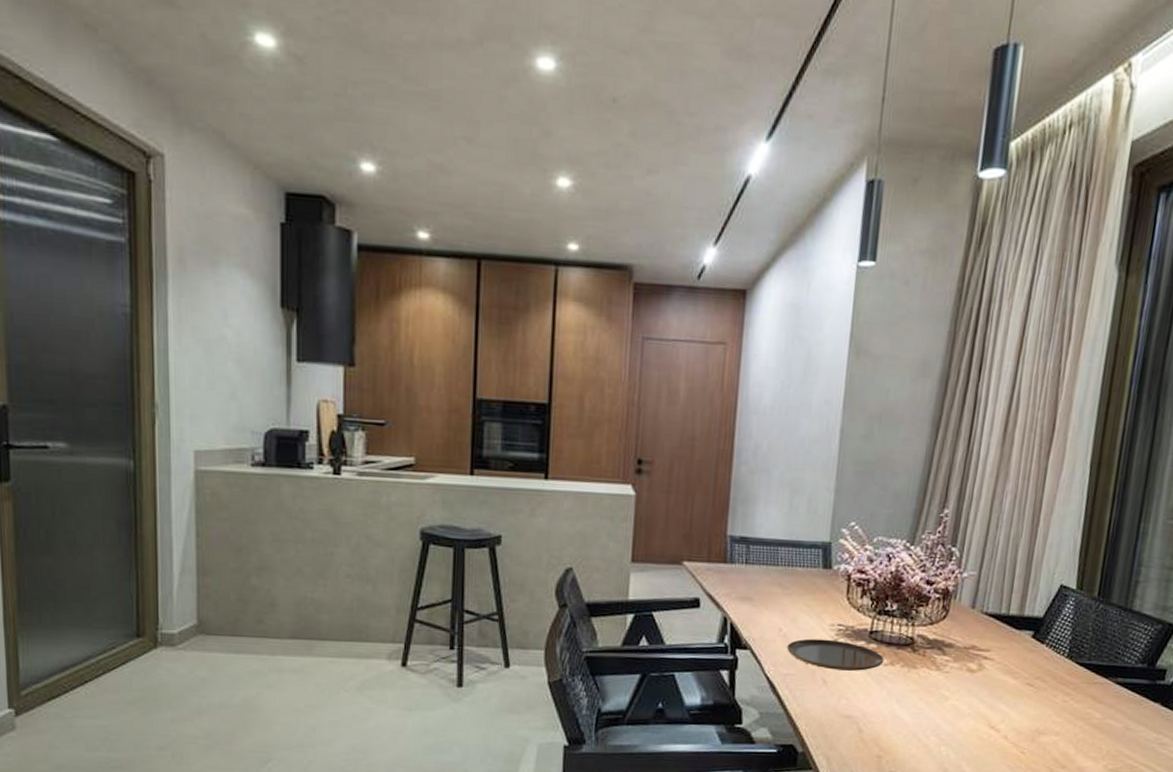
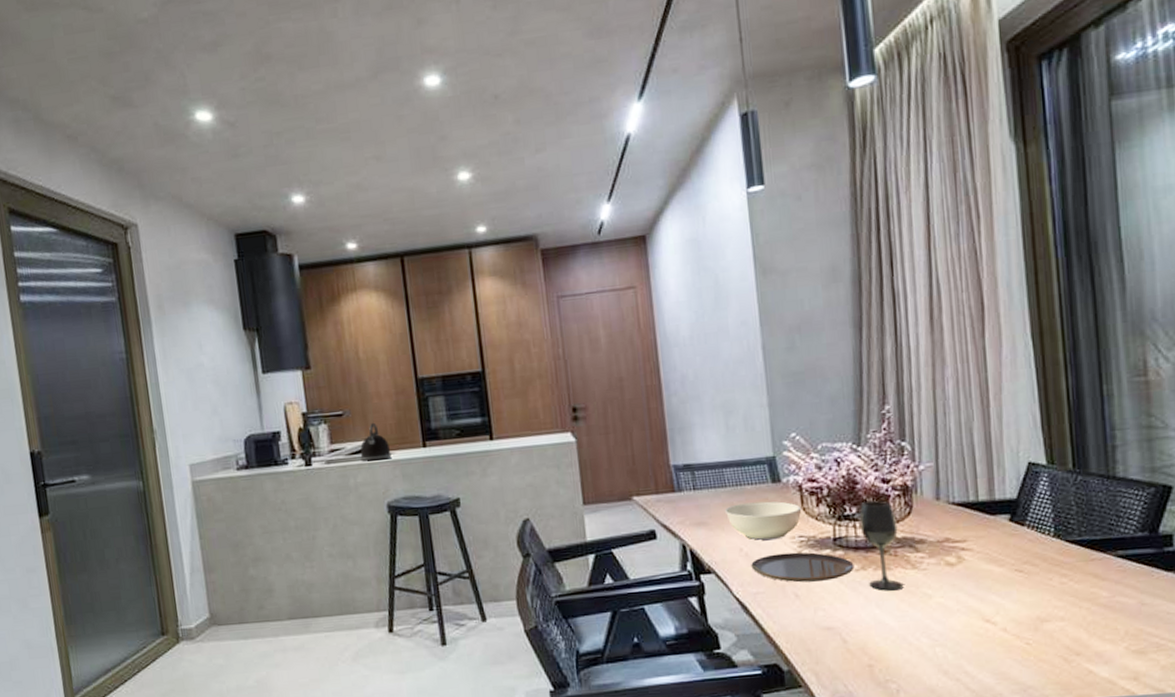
kettle: none [398,438,434,483] -> present [360,422,392,463]
bowl: none [771,584,847,624] -> present [724,501,802,540]
wine glass: none [894,600,932,689] -> present [859,500,904,591]

